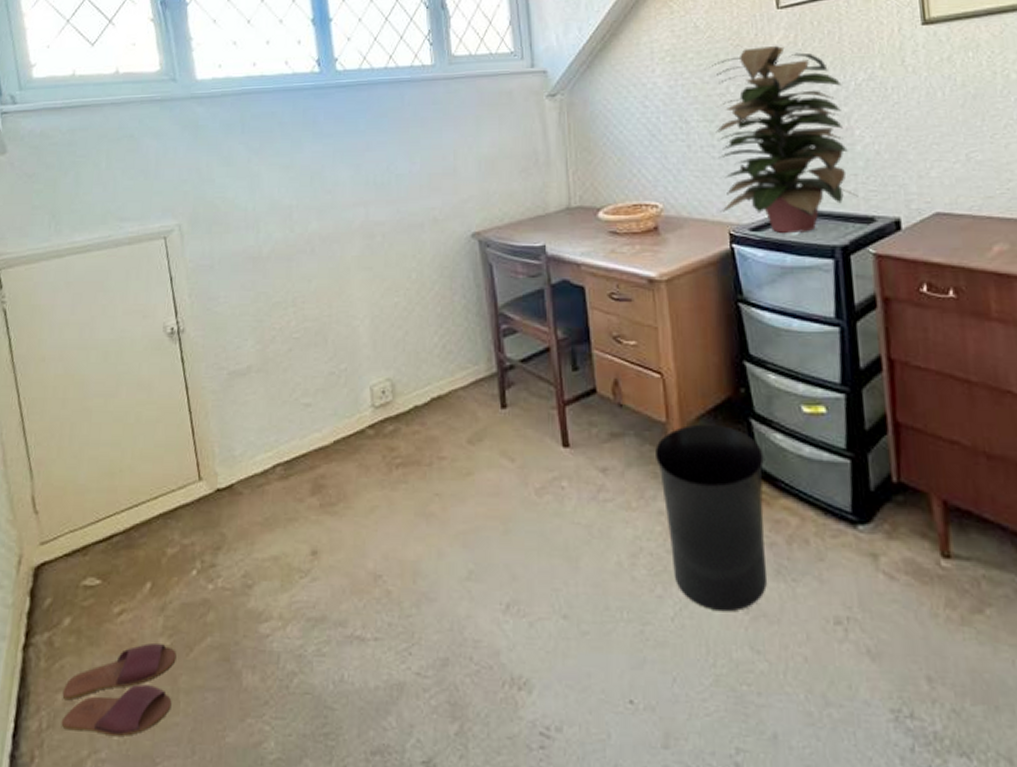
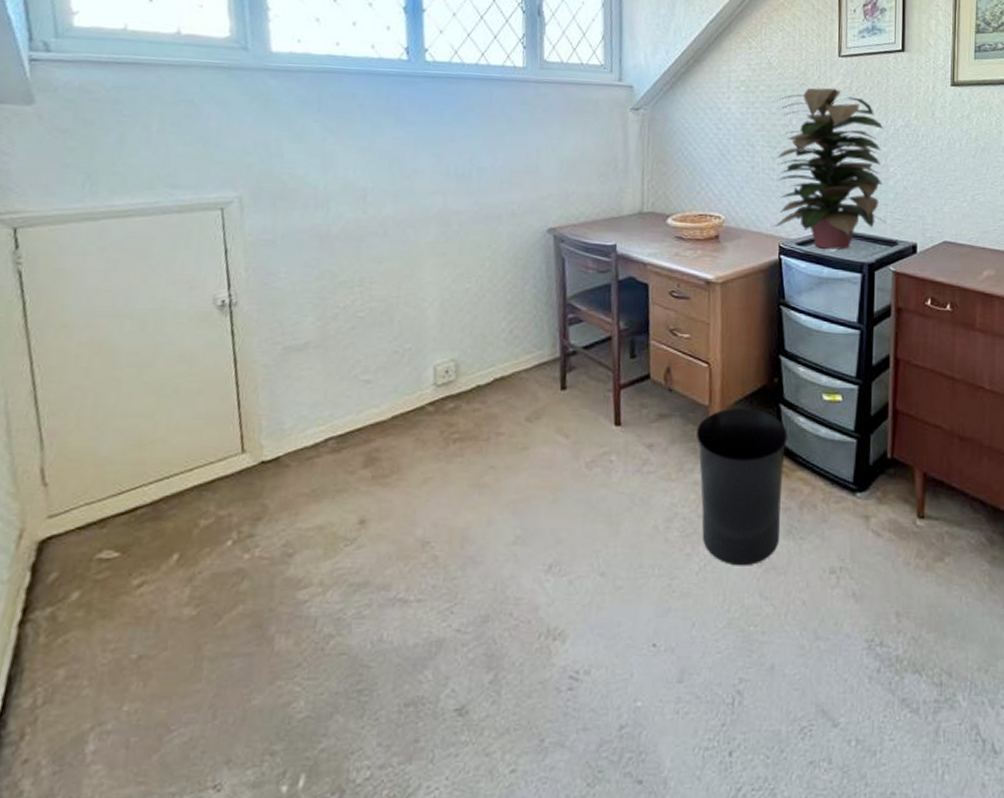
slippers: present [61,643,177,736] -> none [60,614,203,706]

